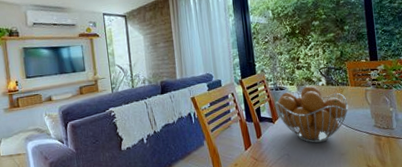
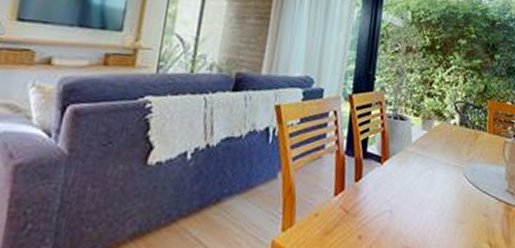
fruit basket: present [274,86,349,143] -> none [388,122,481,201]

